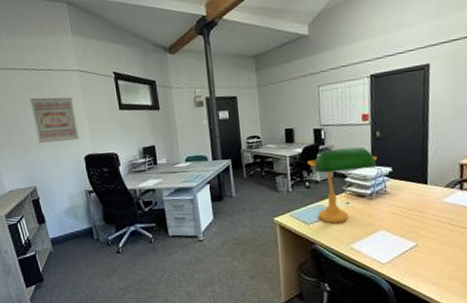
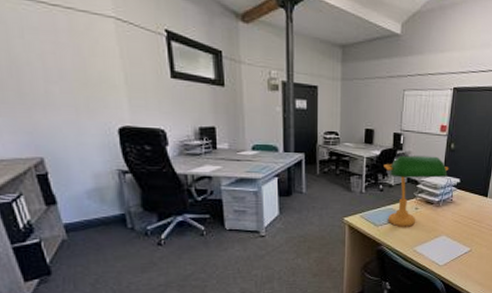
wall art: present [30,97,80,144] -> none [36,42,112,106]

